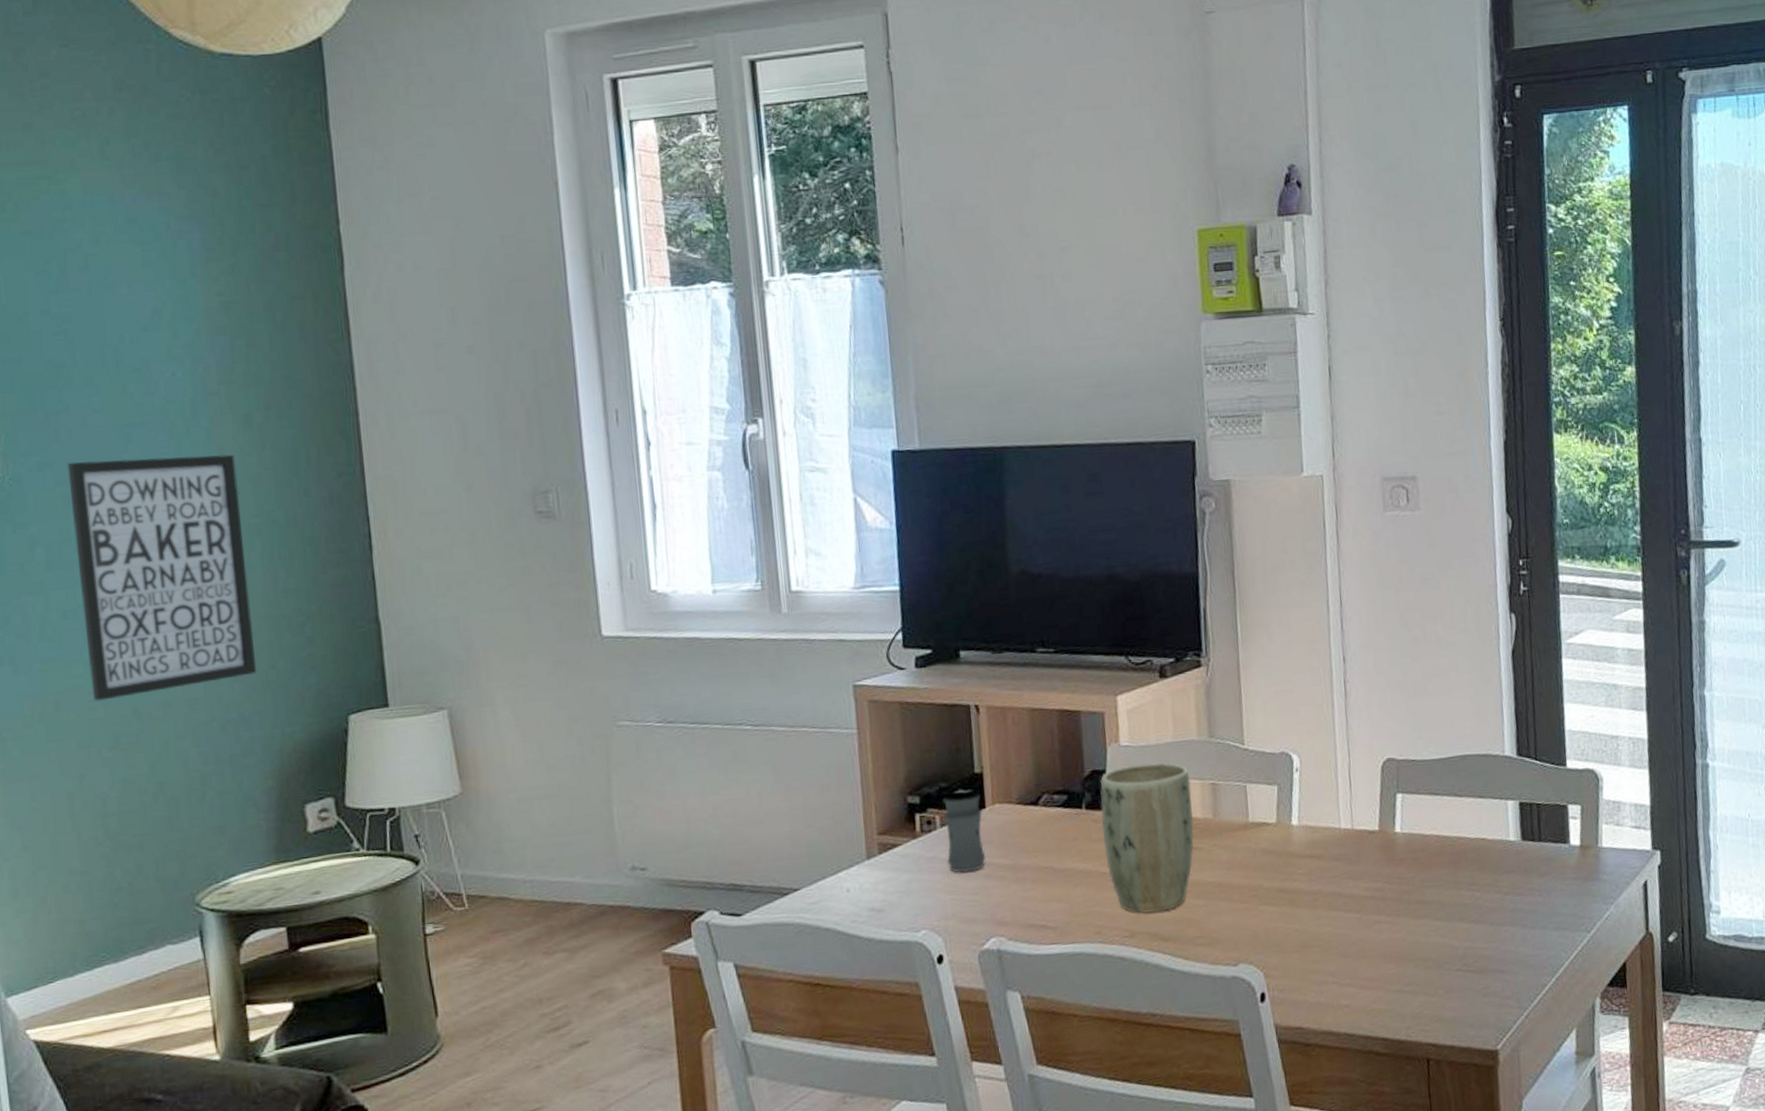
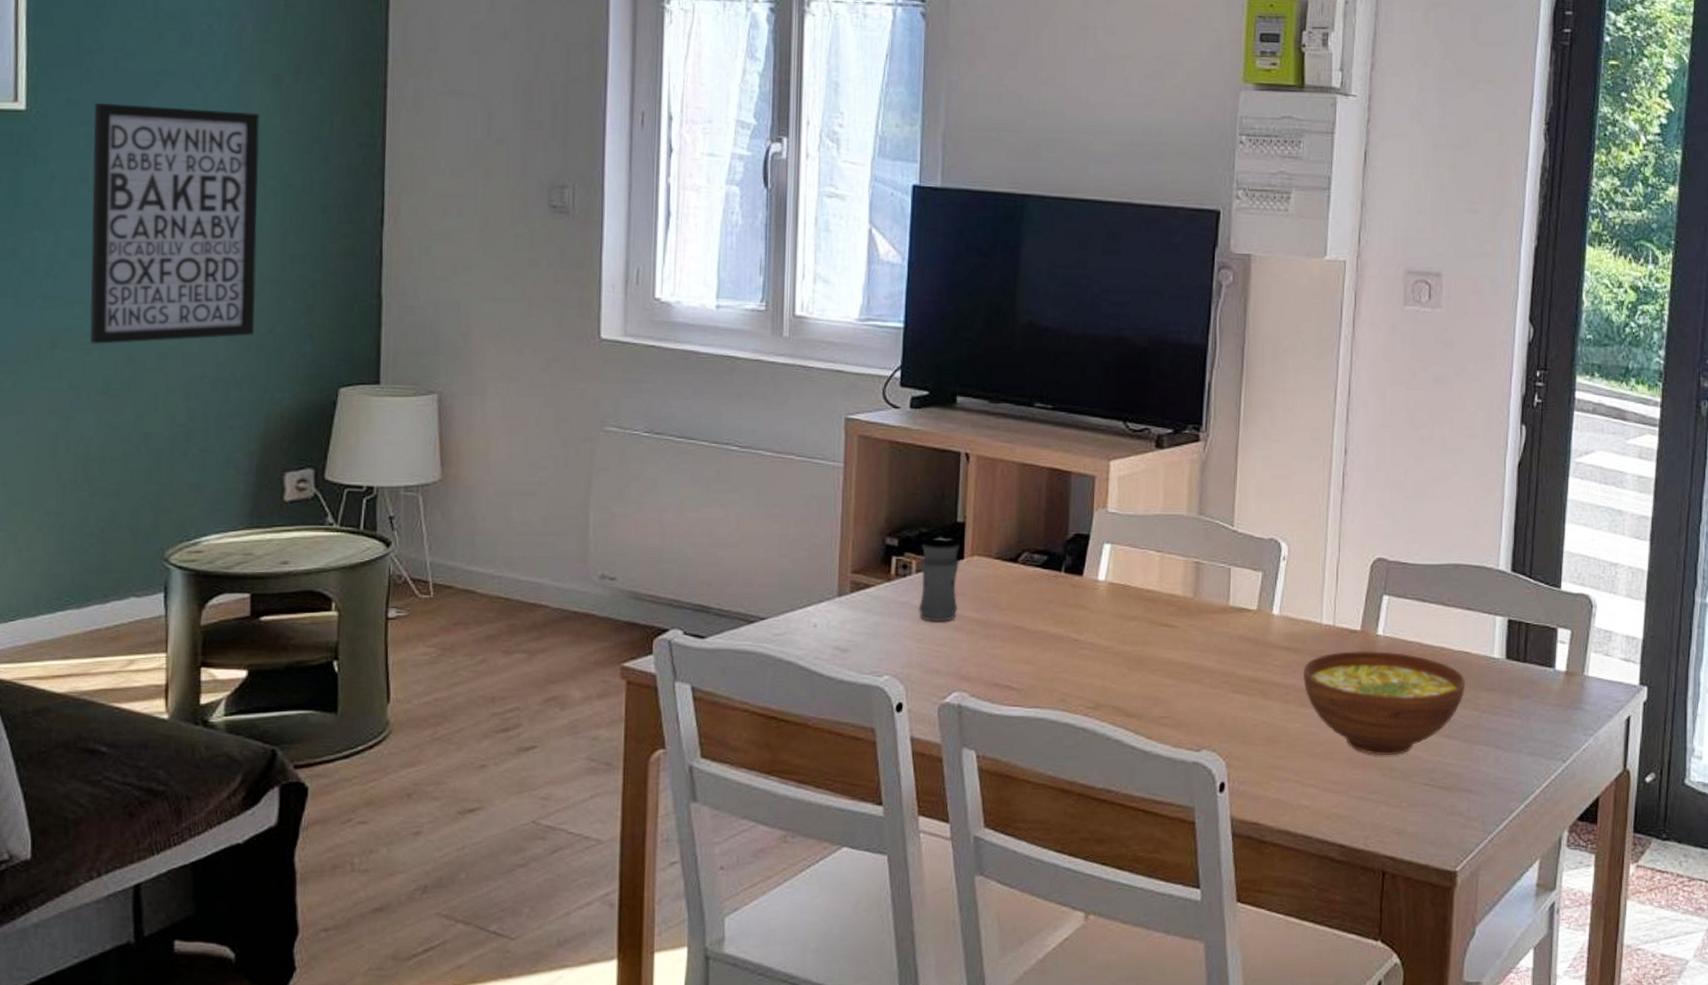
plant pot: present [1099,762,1194,914] -> none [1079,533,1174,687]
bowl: none [1328,847,1487,948] -> present [1303,650,1466,755]

